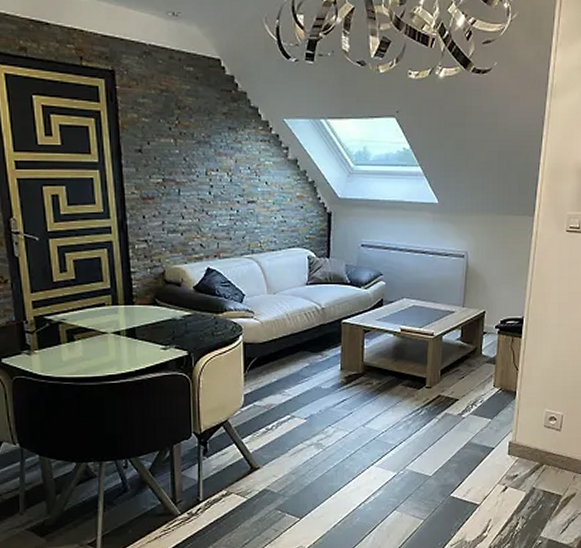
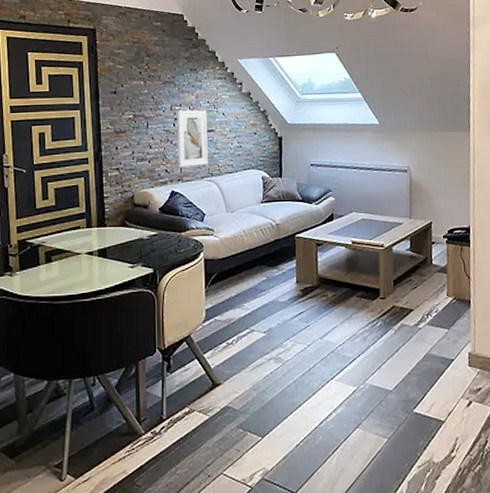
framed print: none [213,176,248,243] -> present [177,110,208,168]

